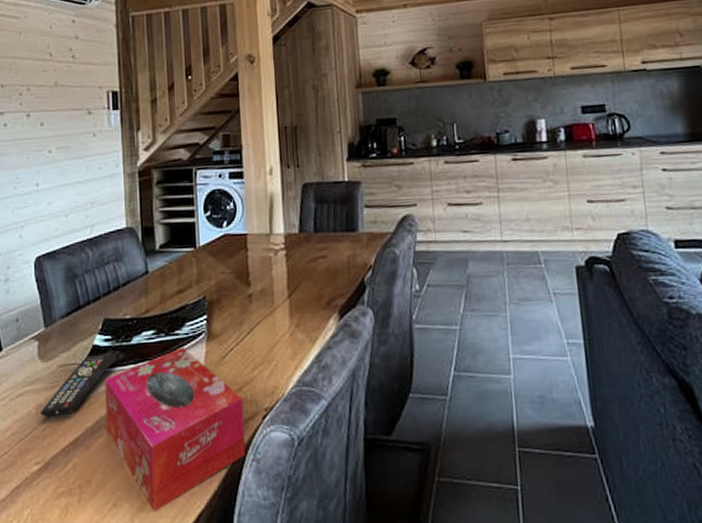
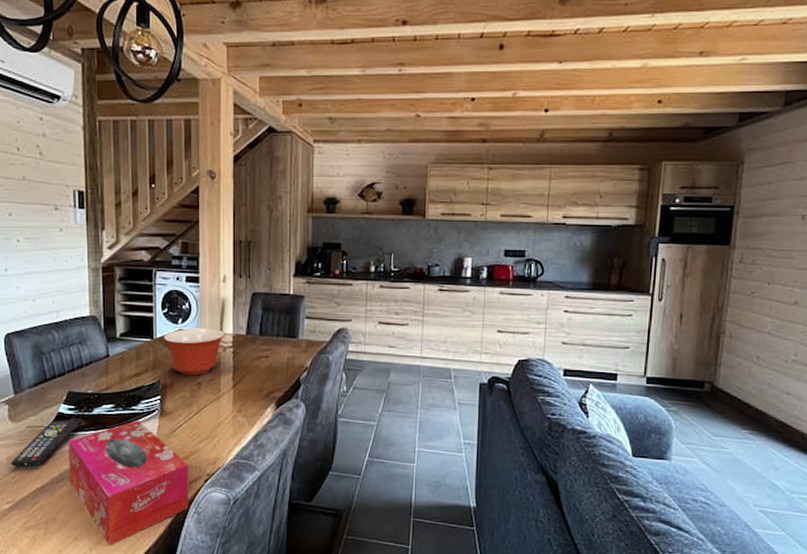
mixing bowl: none [207,229,276,288] -> present [163,328,225,375]

